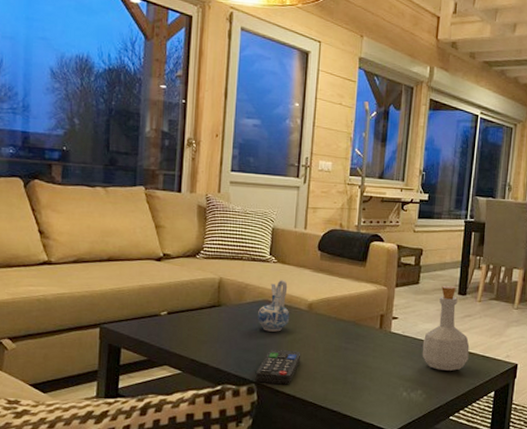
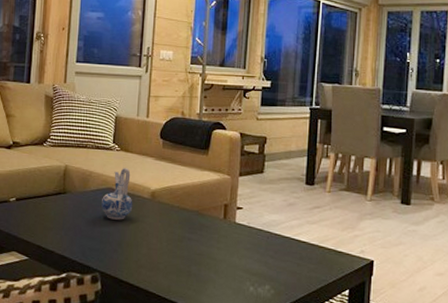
remote control: present [255,348,301,385] -> none [99,237,145,275]
bottle: present [422,285,470,371] -> none [268,174,320,266]

